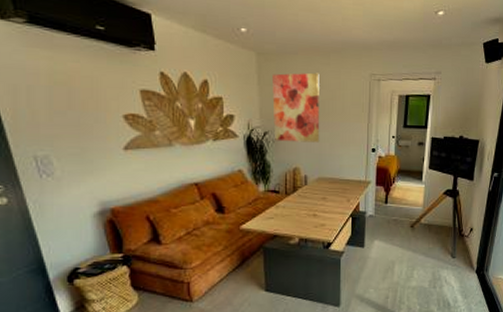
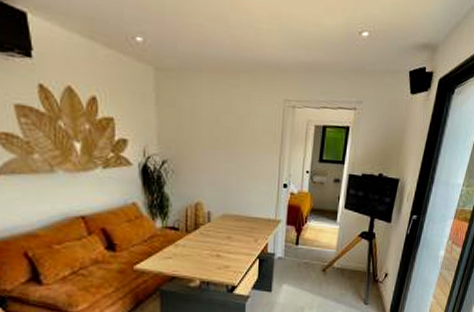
wall art: present [272,72,320,143] -> none [172,93,227,175]

